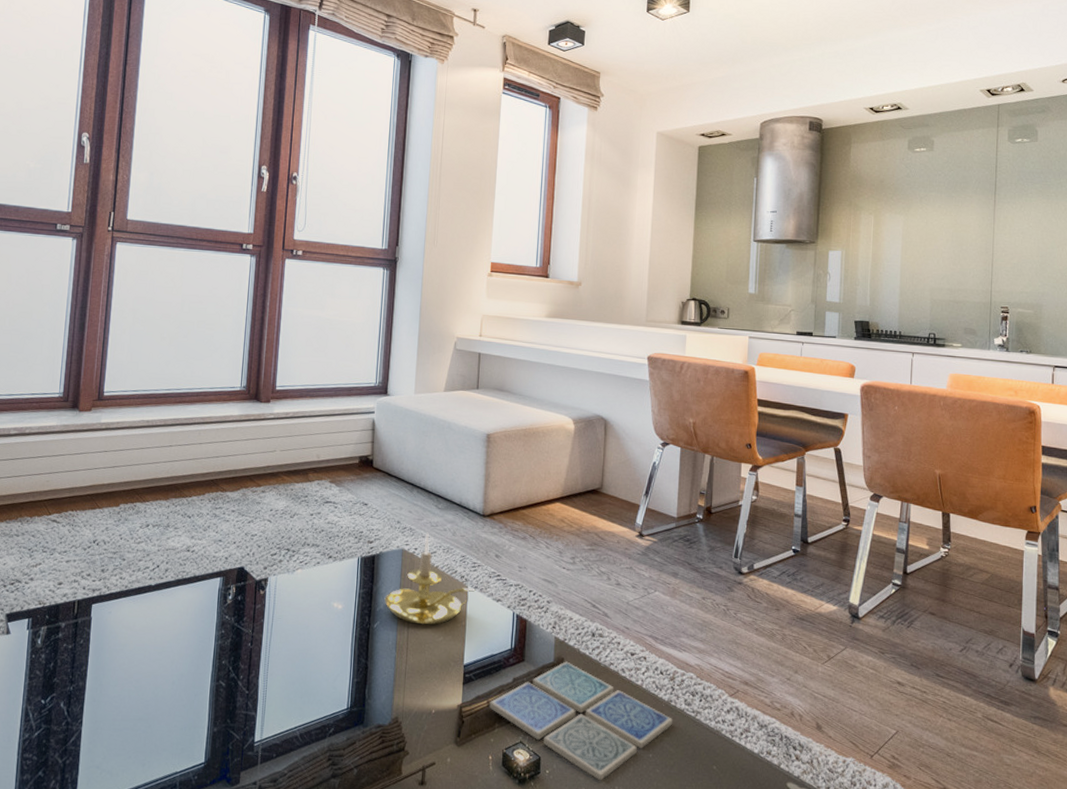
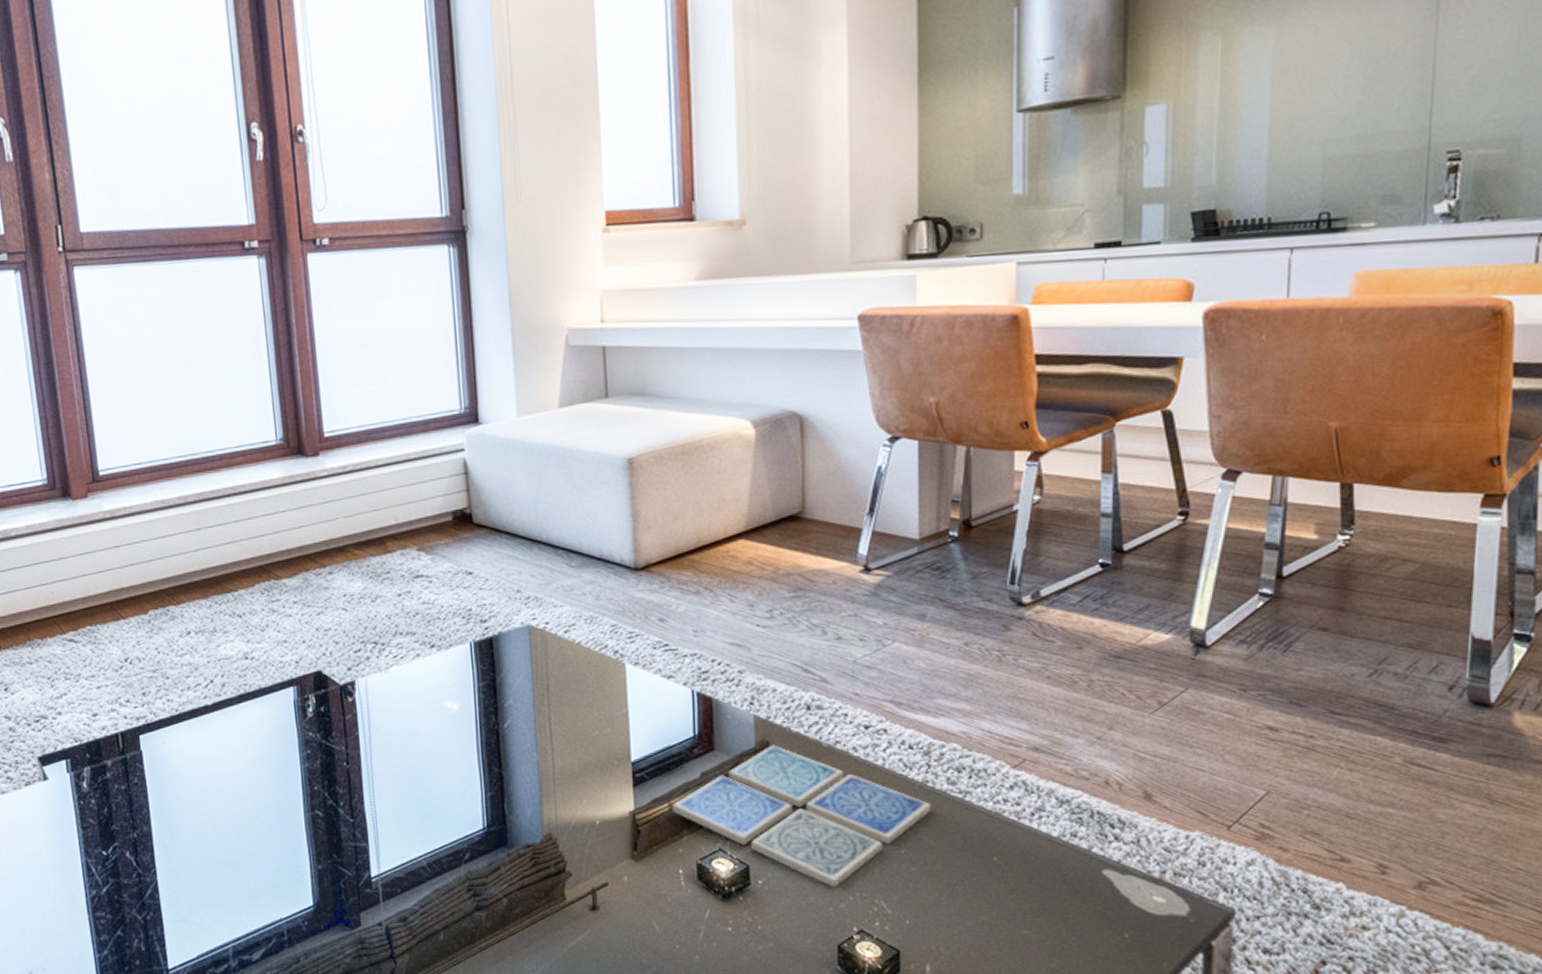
candle holder: present [384,532,476,625] -> none [513,599,636,718]

